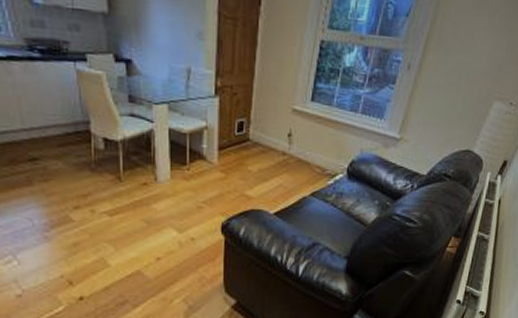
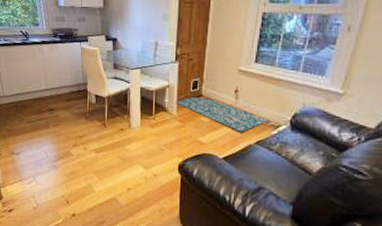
rug: none [215,141,325,183] -> present [175,96,269,133]

